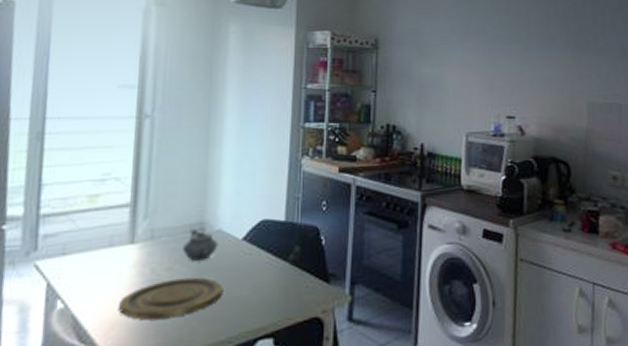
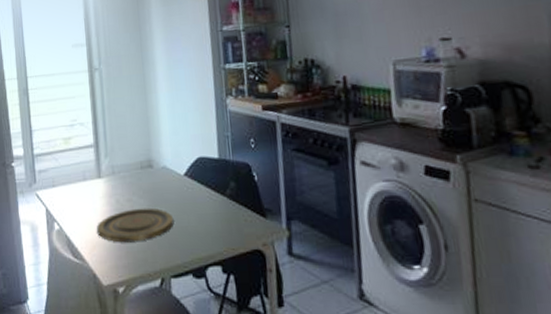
teapot: present [182,229,219,261] -> none [136,166,165,194]

